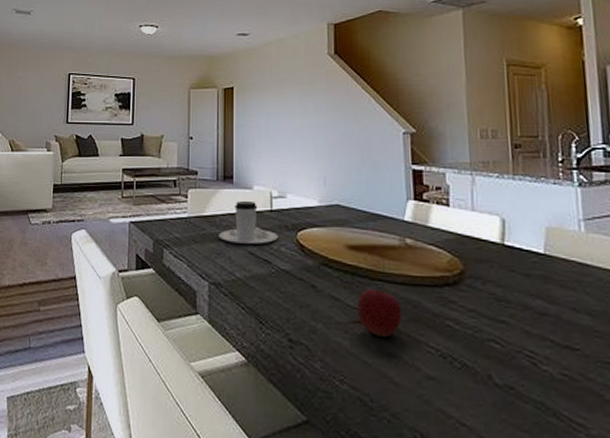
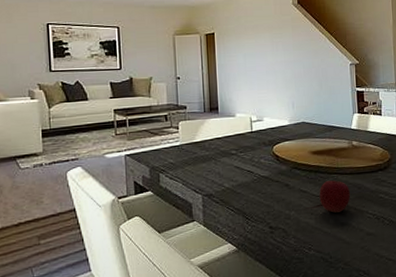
coffee cup: present [219,200,278,244] -> none [209,126,258,161]

